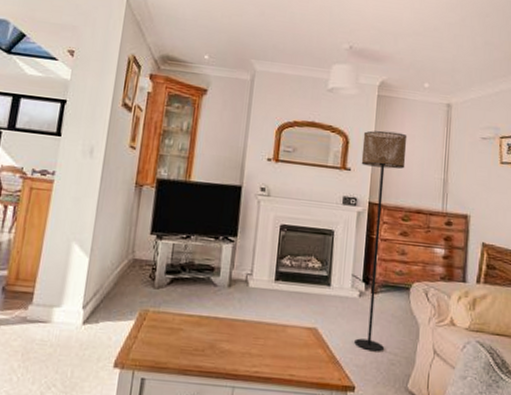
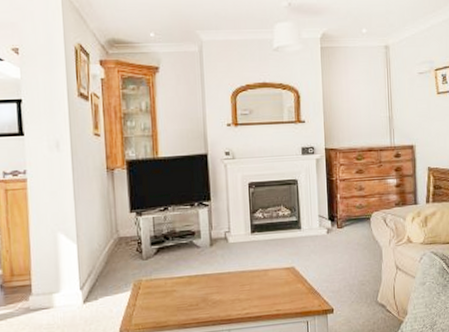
floor lamp: present [354,130,408,352] -> none [312,80,354,278]

